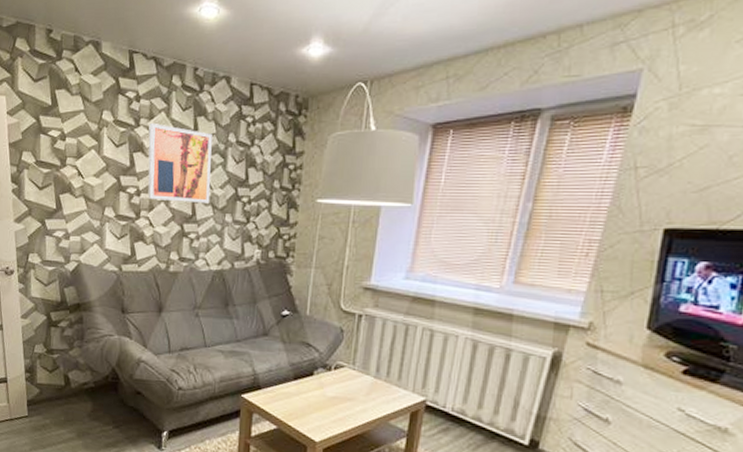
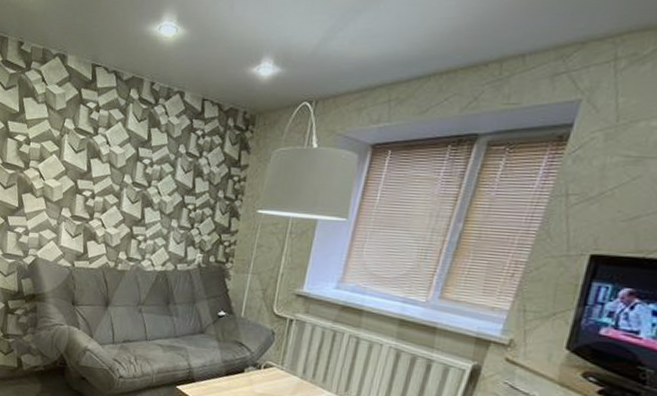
wall art: present [148,122,212,204] -> none [101,132,164,209]

